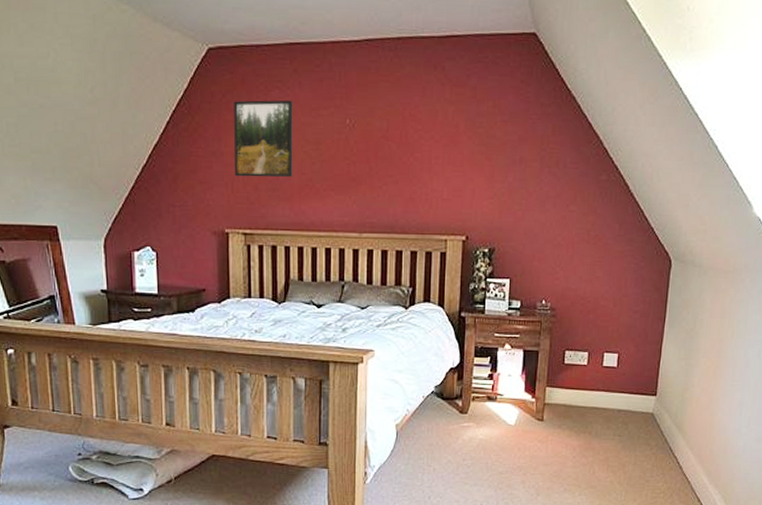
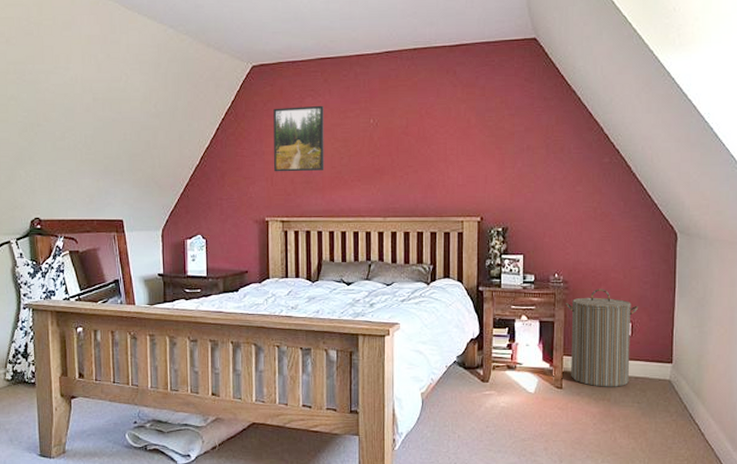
laundry hamper: none [551,317,627,420] -> present [565,289,639,387]

